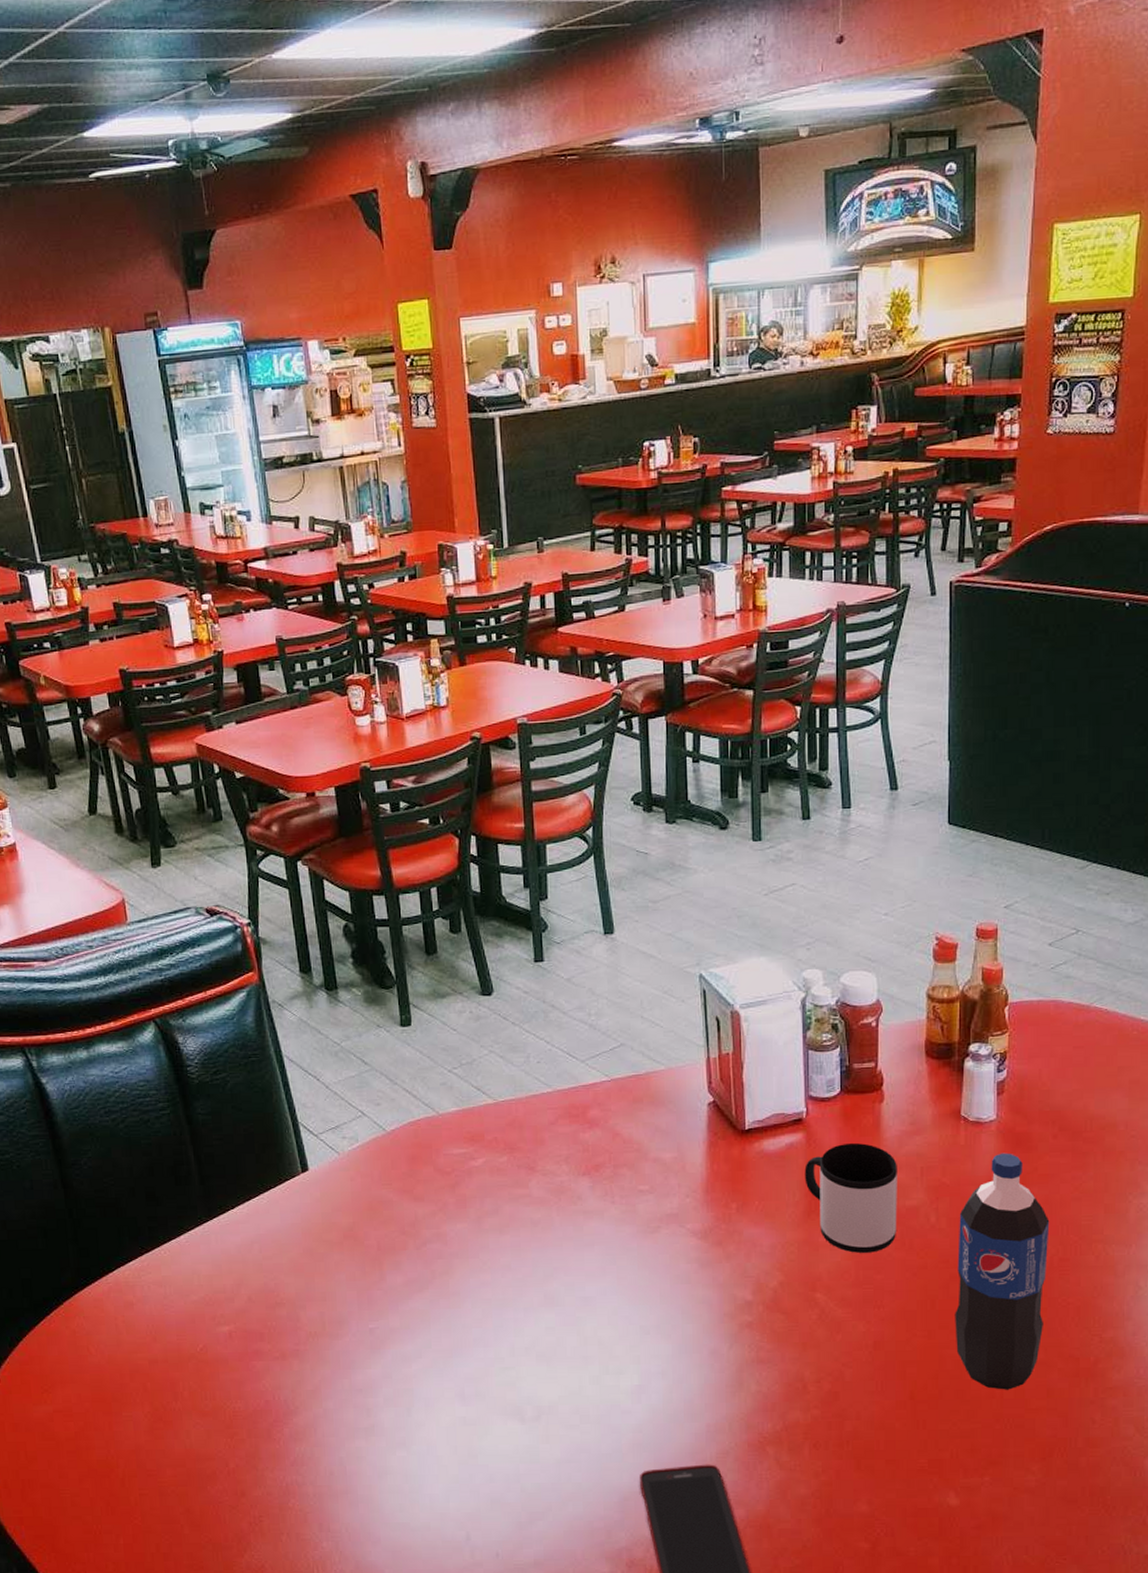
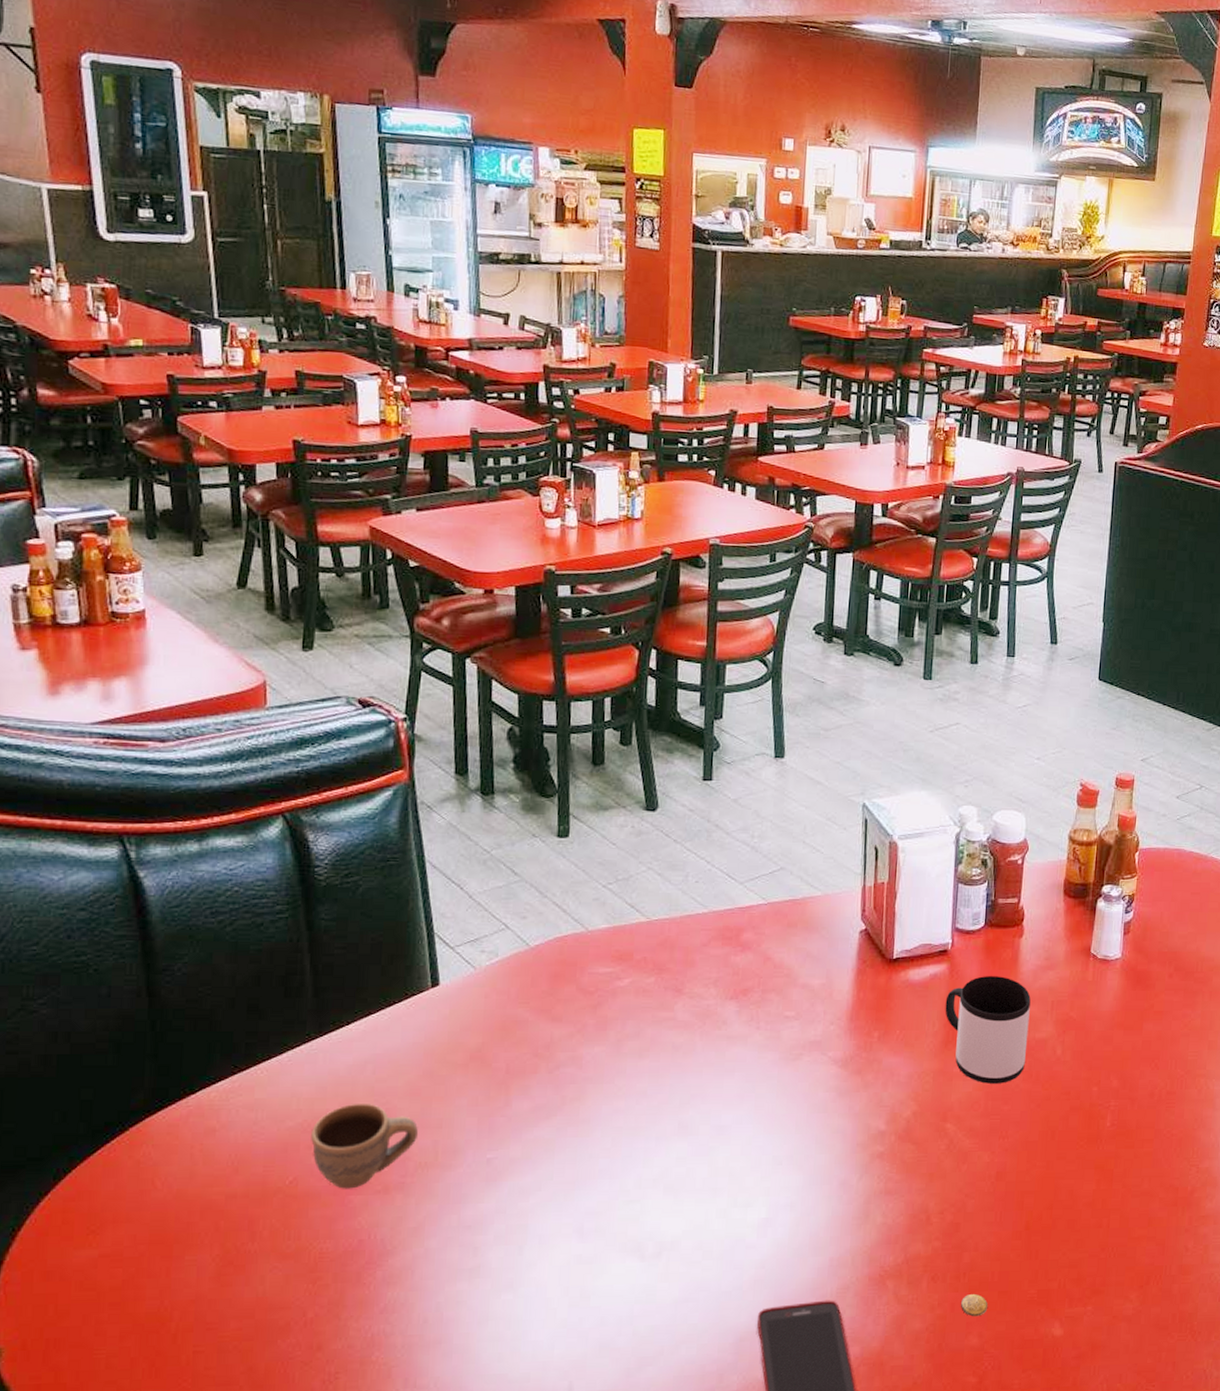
cup: none [213,1279,305,1356] -> present [311,1104,418,1189]
coin: none [847,1461,876,1484] -> present [961,1293,988,1317]
pop: present [955,1153,1050,1390] -> none [1071,989,1161,1219]

